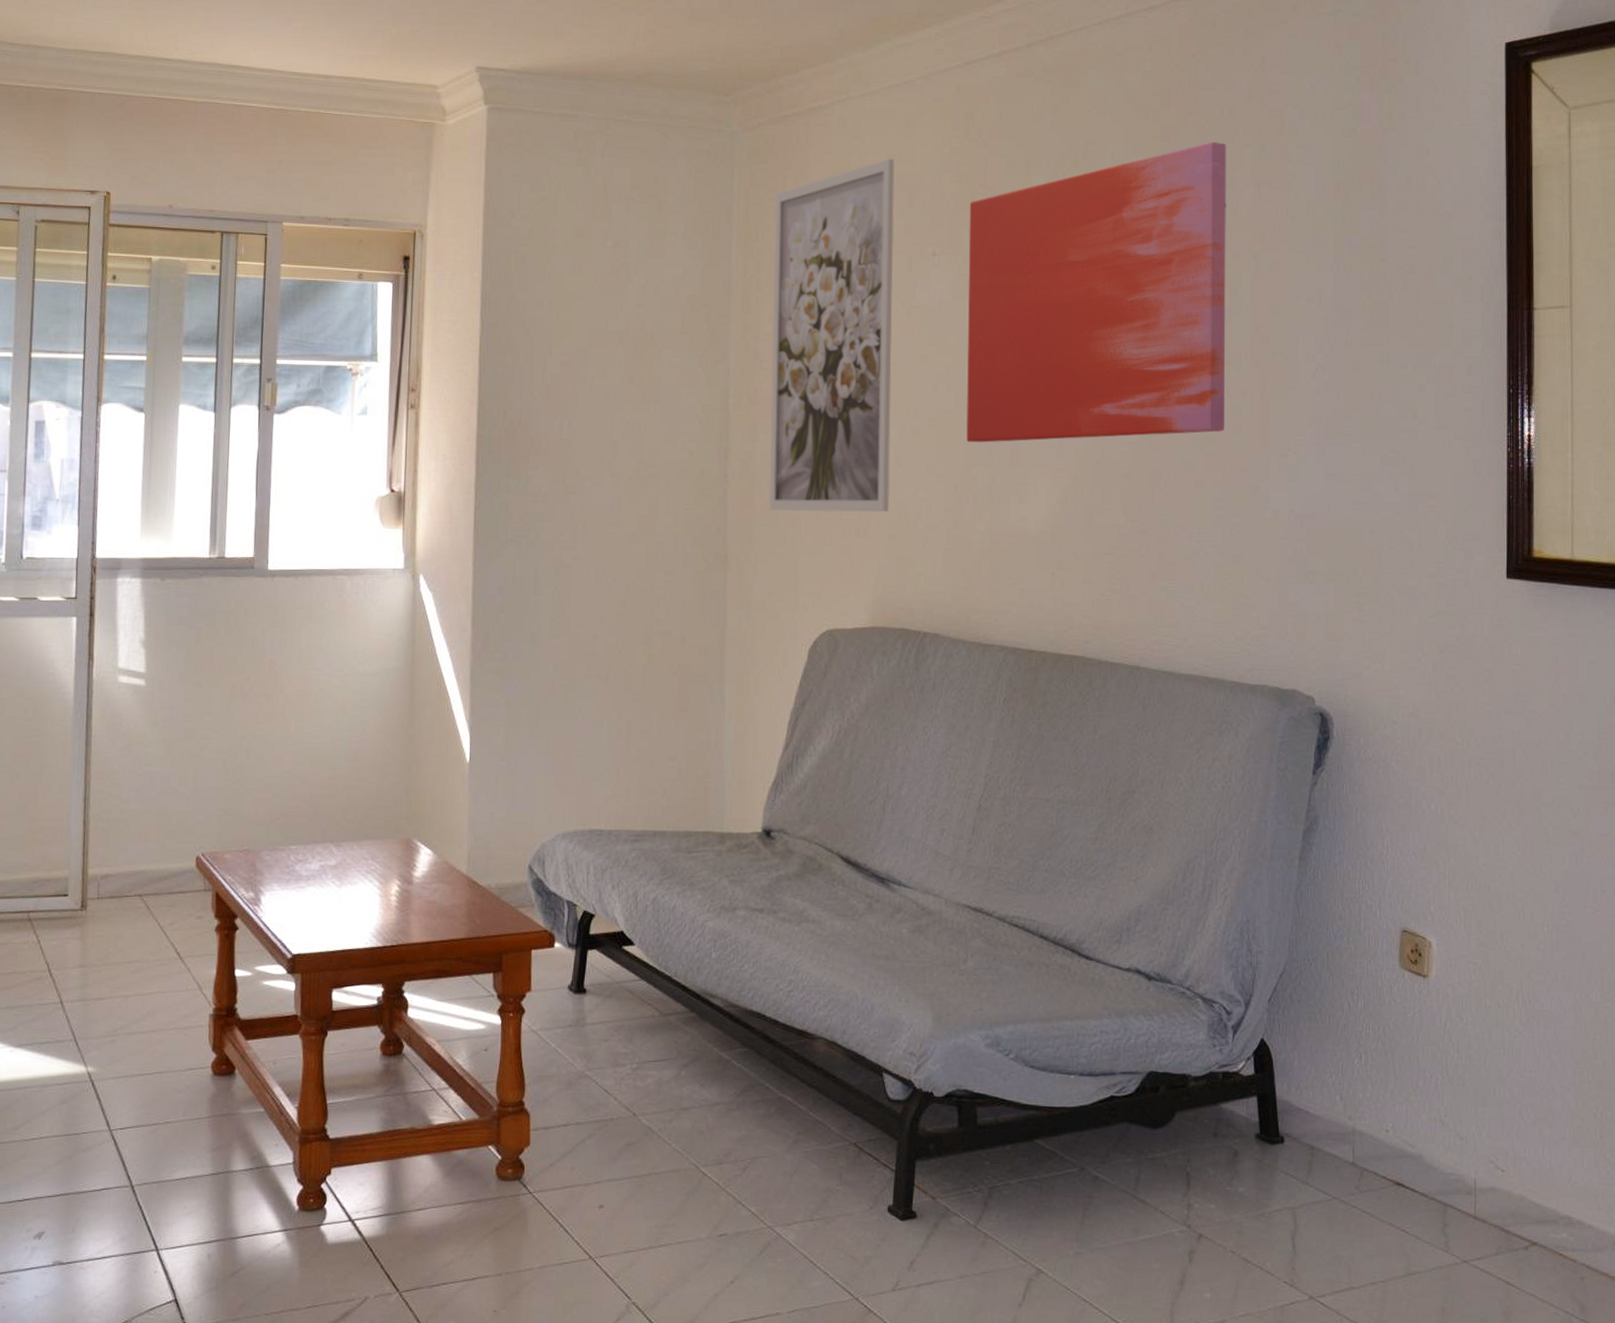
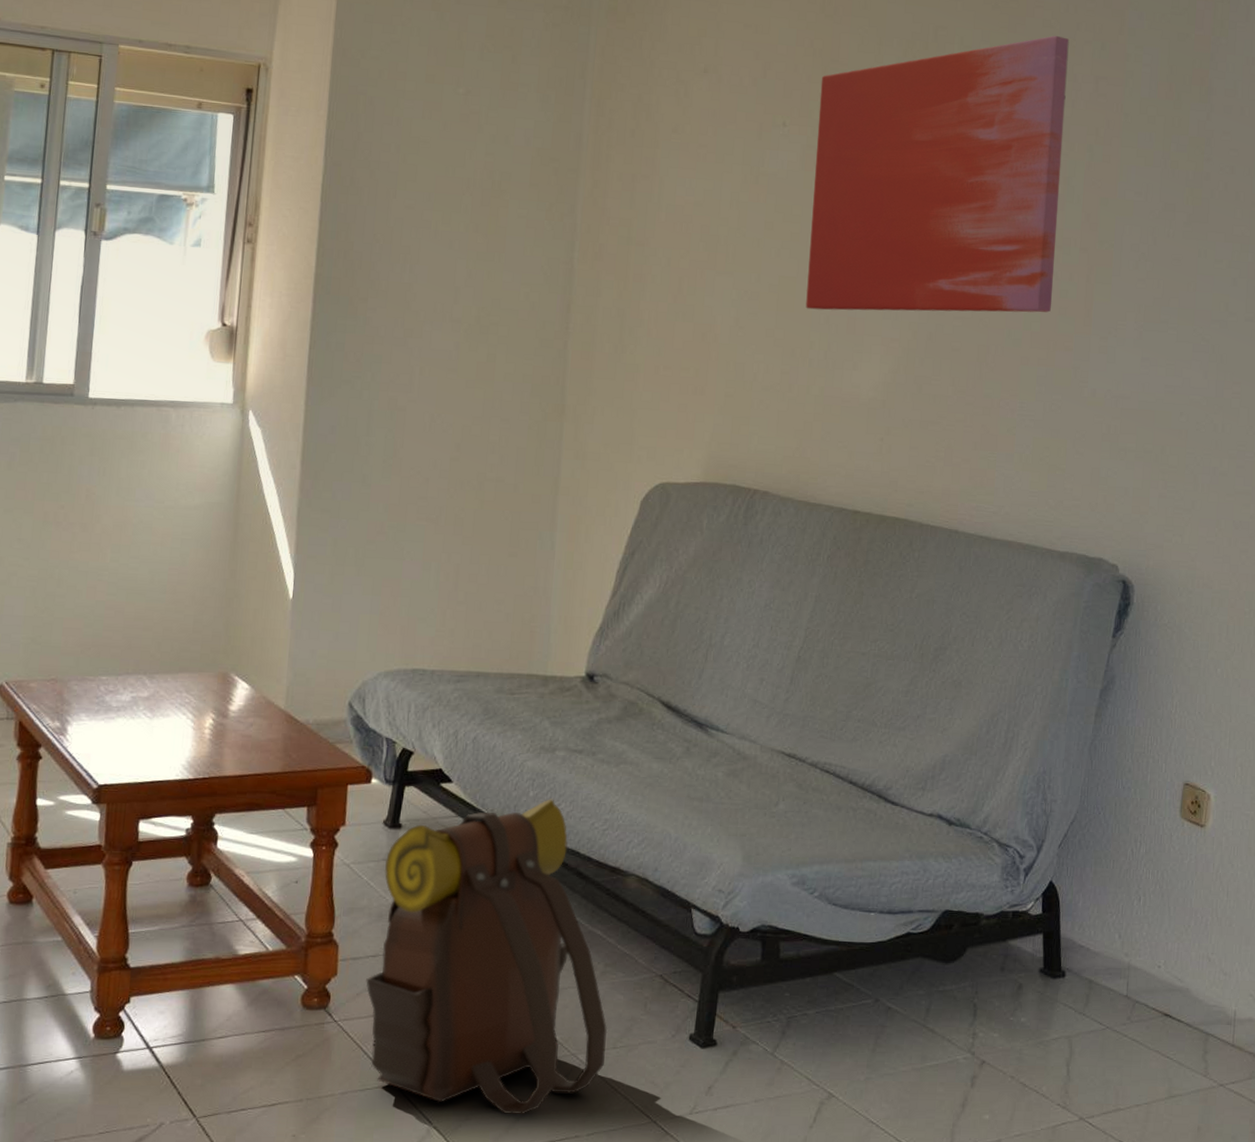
backpack: none [558,960,804,1291] -> present [366,799,608,1115]
wall art: present [768,158,895,513] -> none [608,27,751,372]

